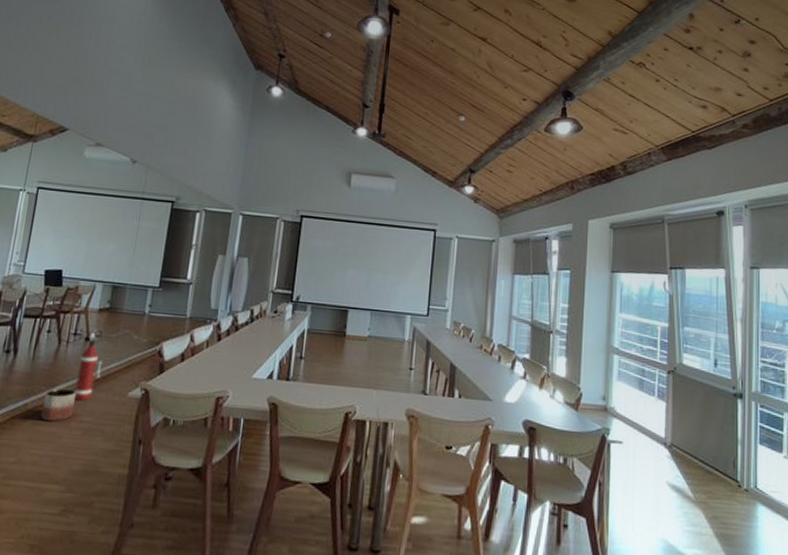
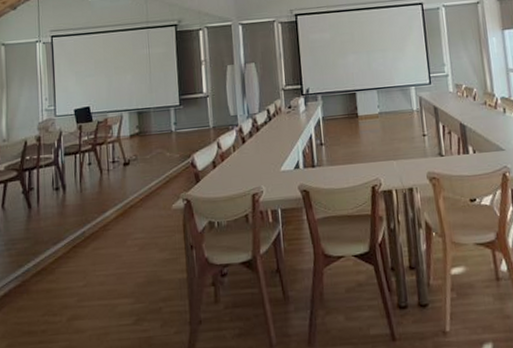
planter: present [41,388,76,422] -> none [98,211,127,244]
fire extinguisher: present [73,329,103,401] -> none [122,154,144,221]

